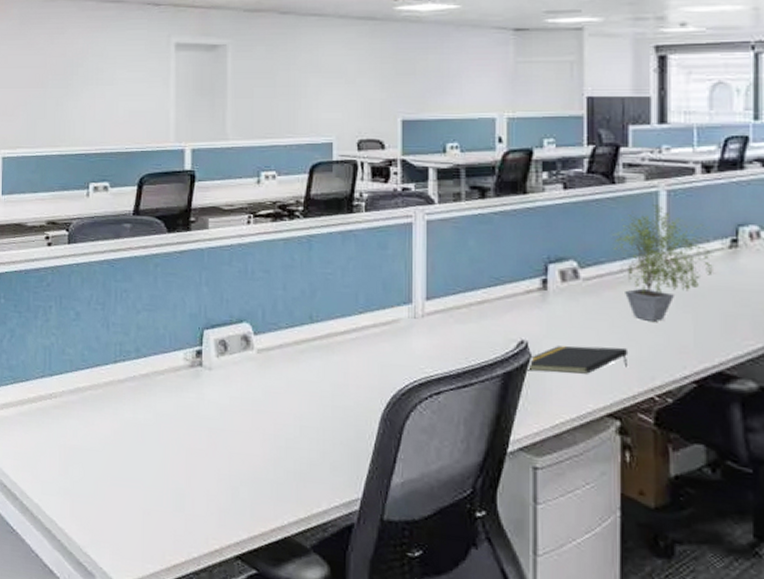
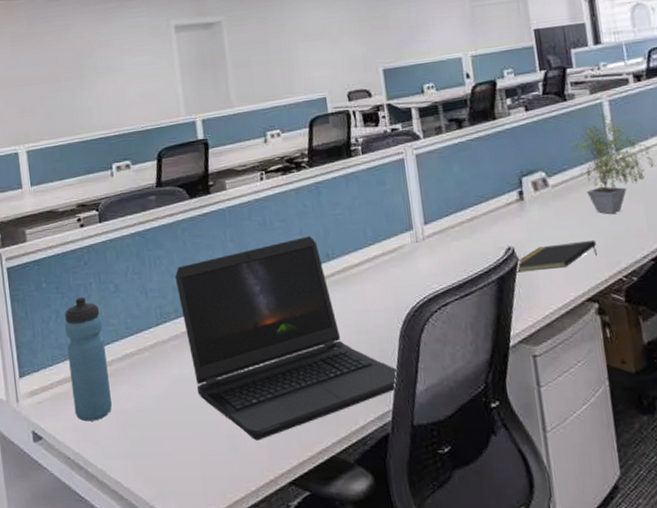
water bottle: none [17,319,58,452] -> present [65,296,112,422]
laptop computer: none [140,292,374,505] -> present [175,236,399,441]

